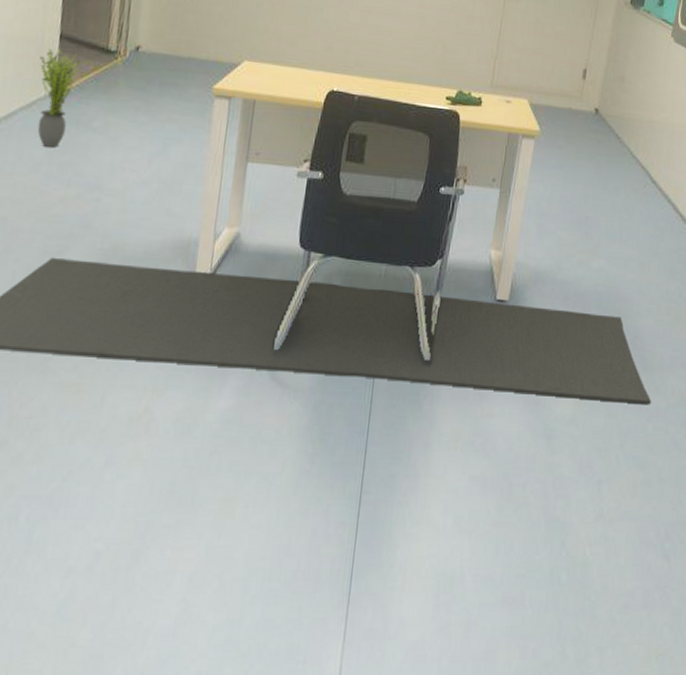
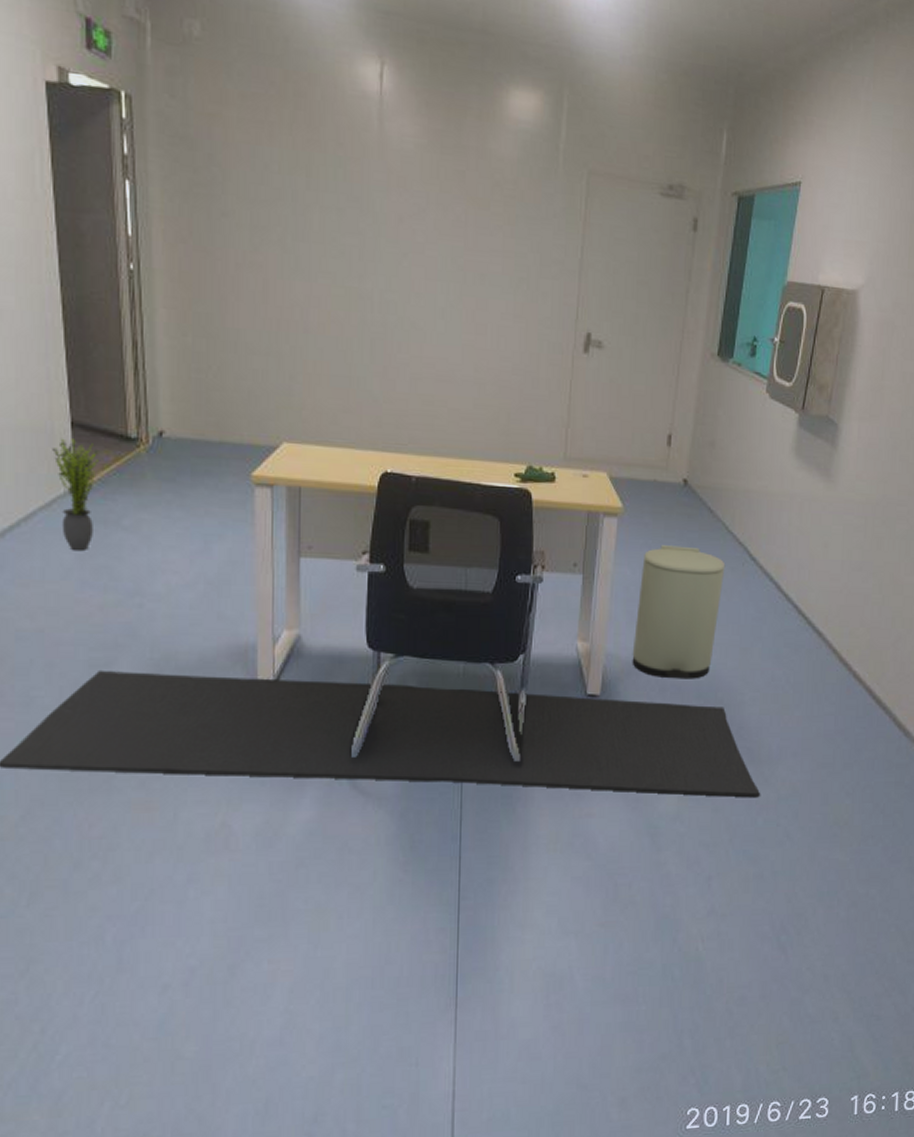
pedal bin: none [539,166,629,290] -> present [632,545,726,679]

